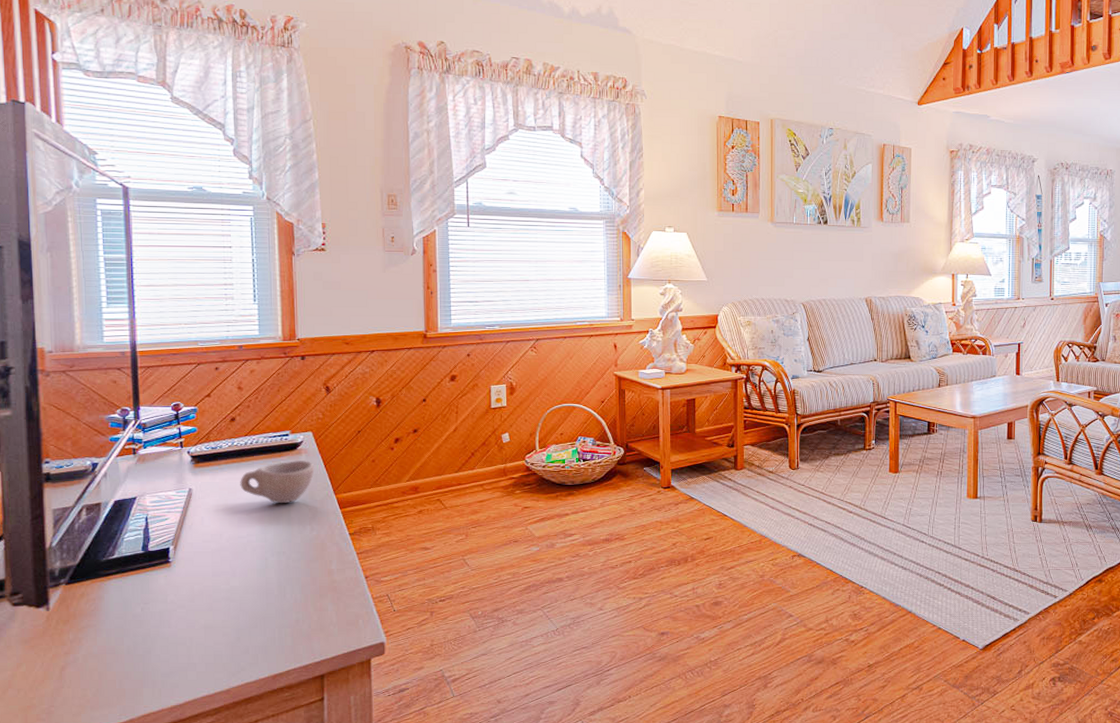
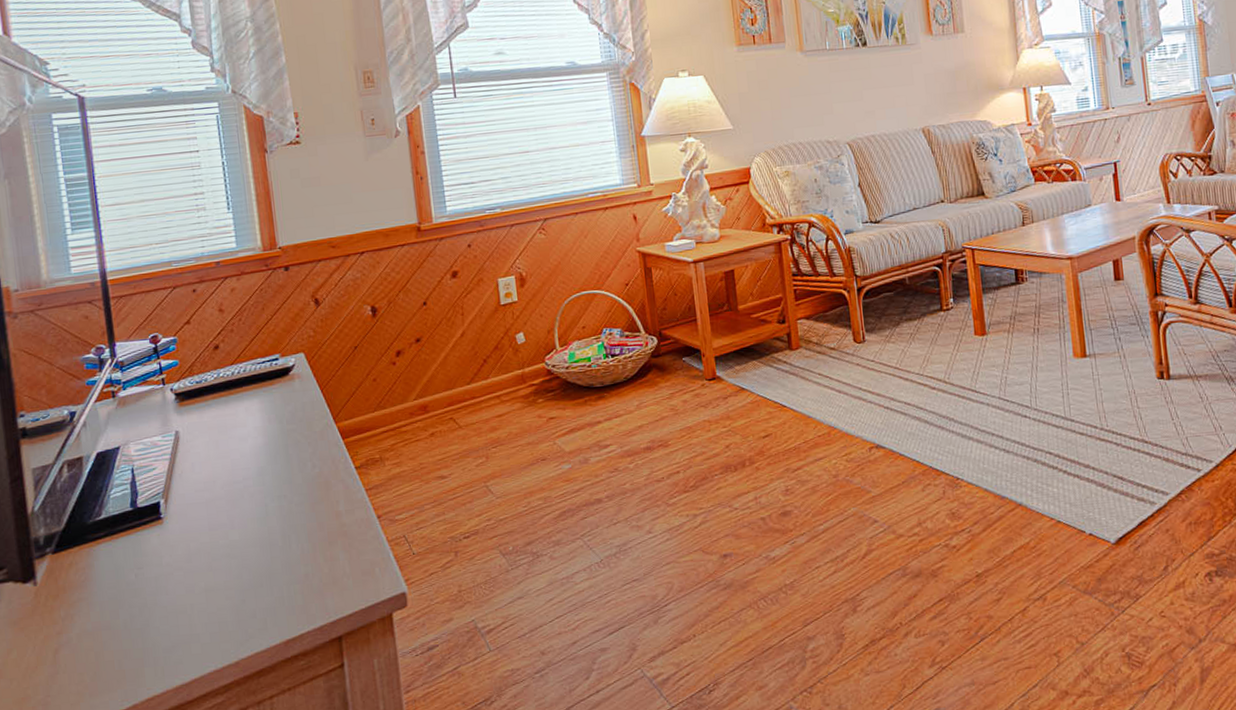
cup: present [240,460,315,503] -> none [230,386,311,439]

